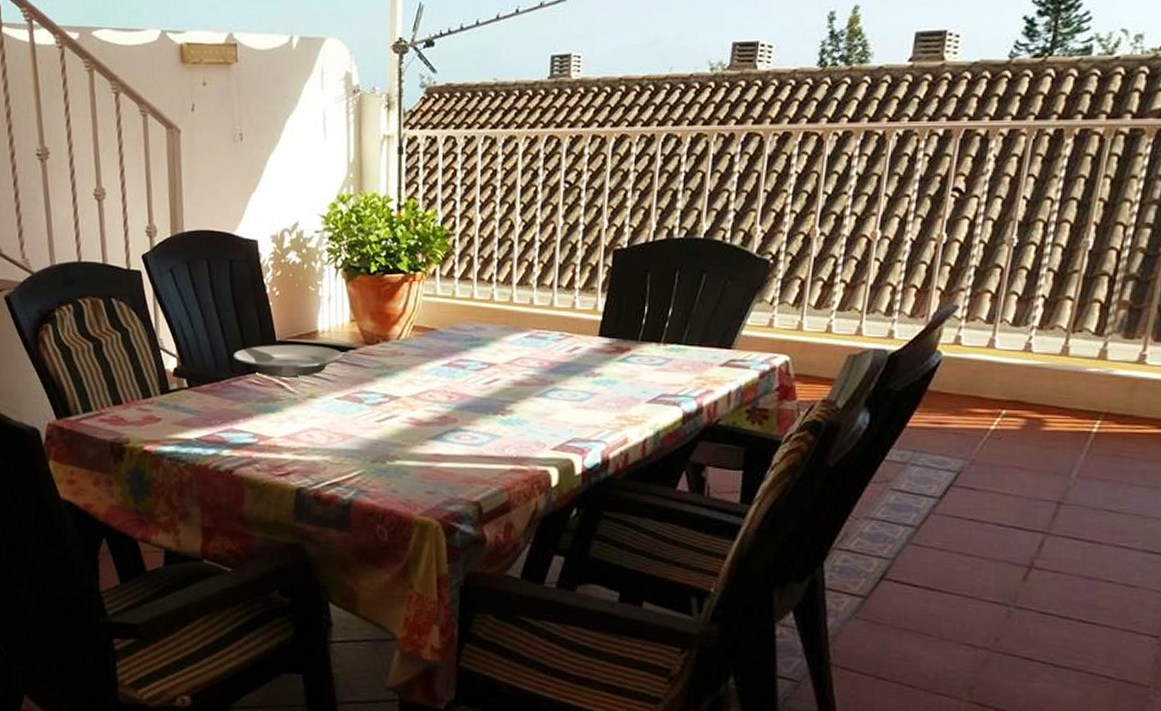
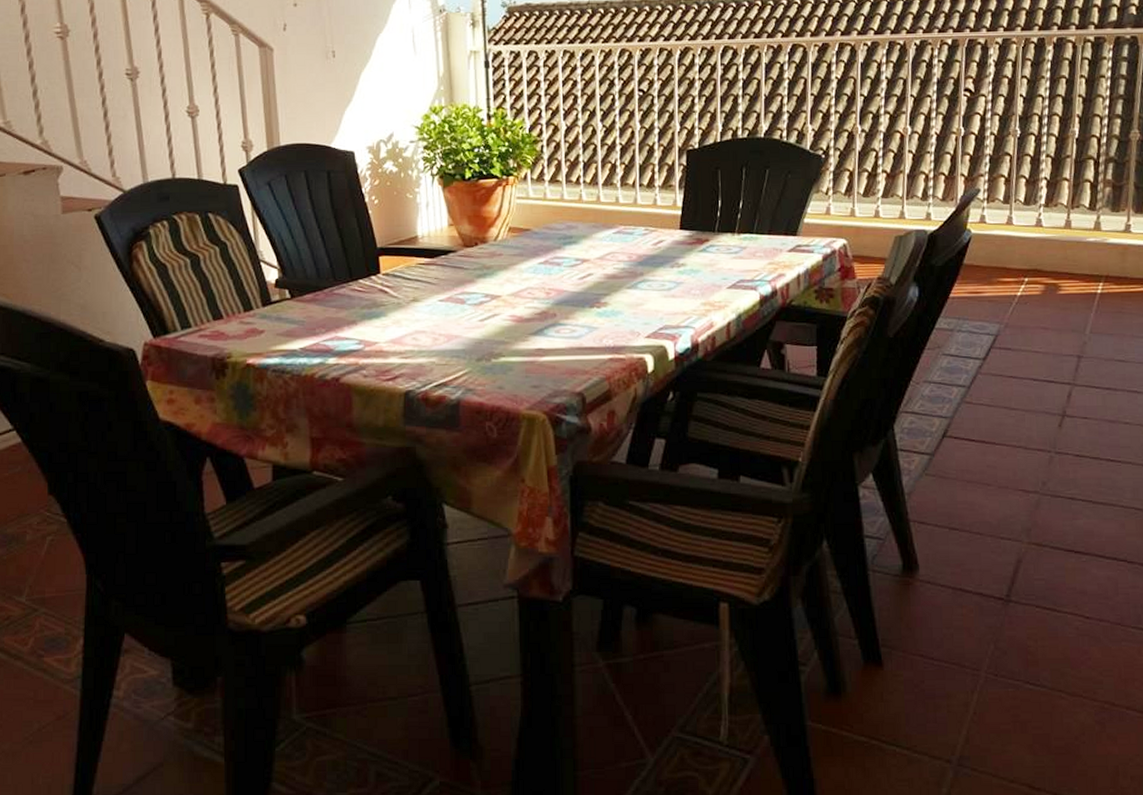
plate: present [232,344,344,377] -> none [334,250,444,283]

